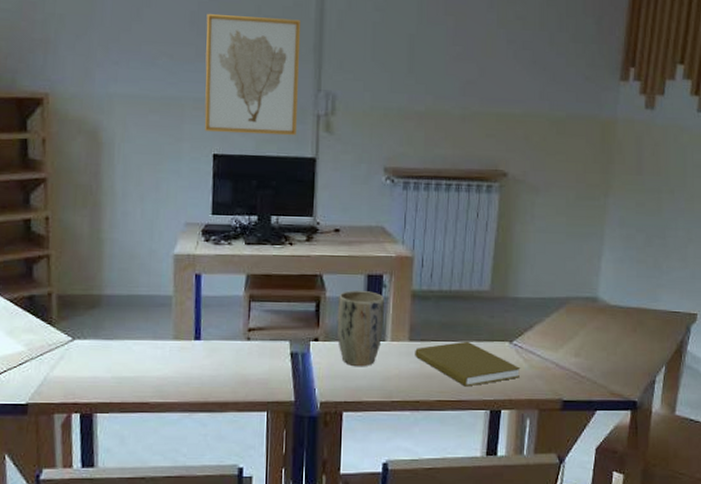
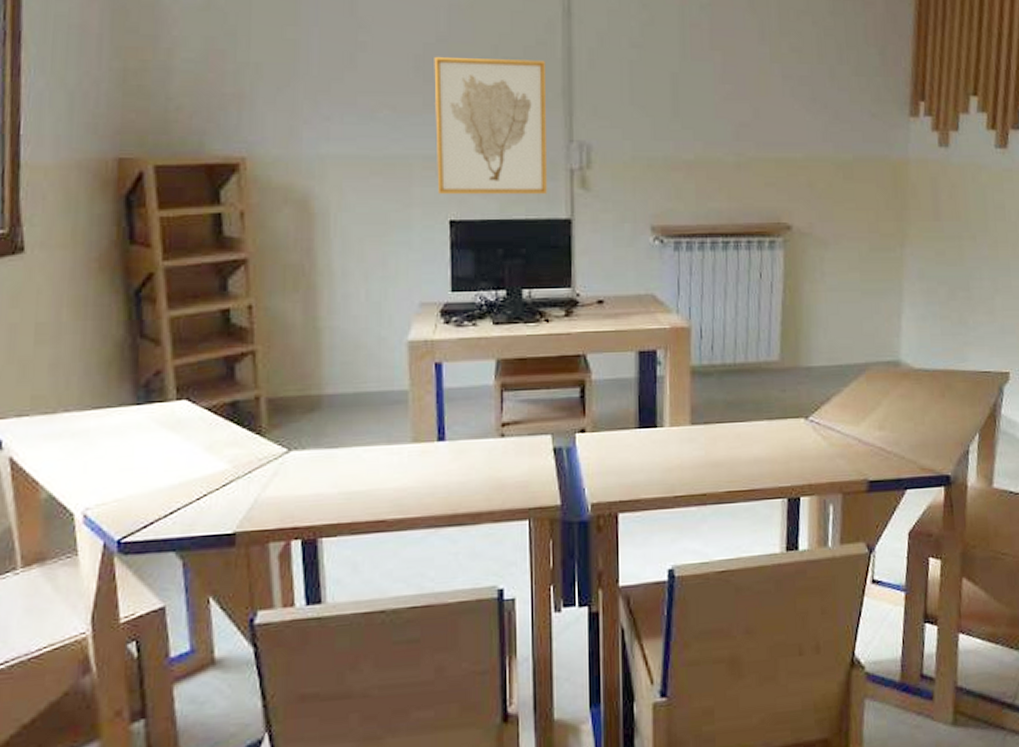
plant pot: present [337,290,384,367] -> none [605,369,661,460]
book: present [415,341,521,387] -> none [698,420,820,473]

